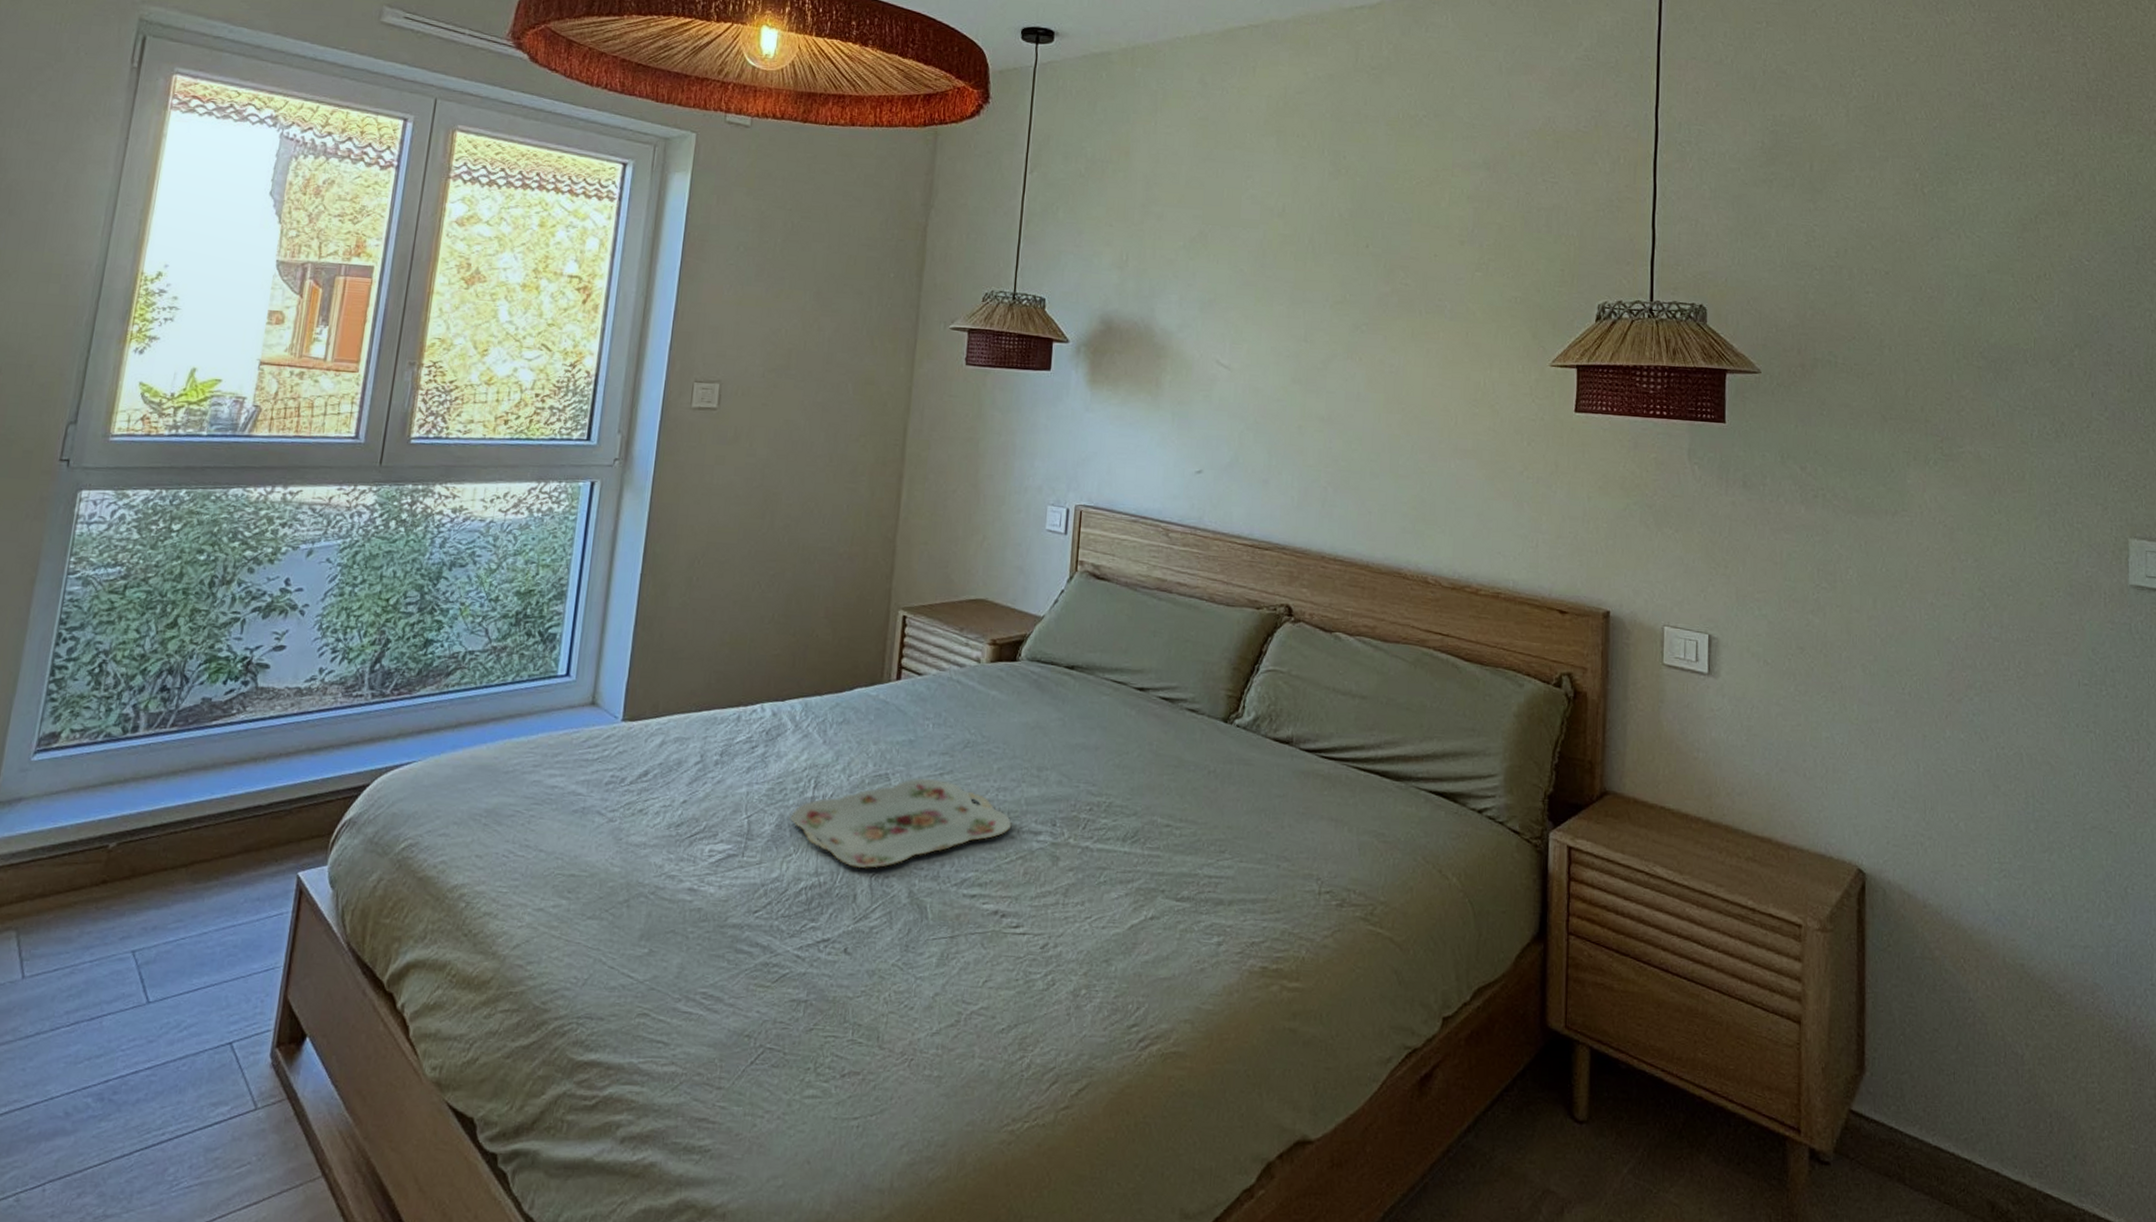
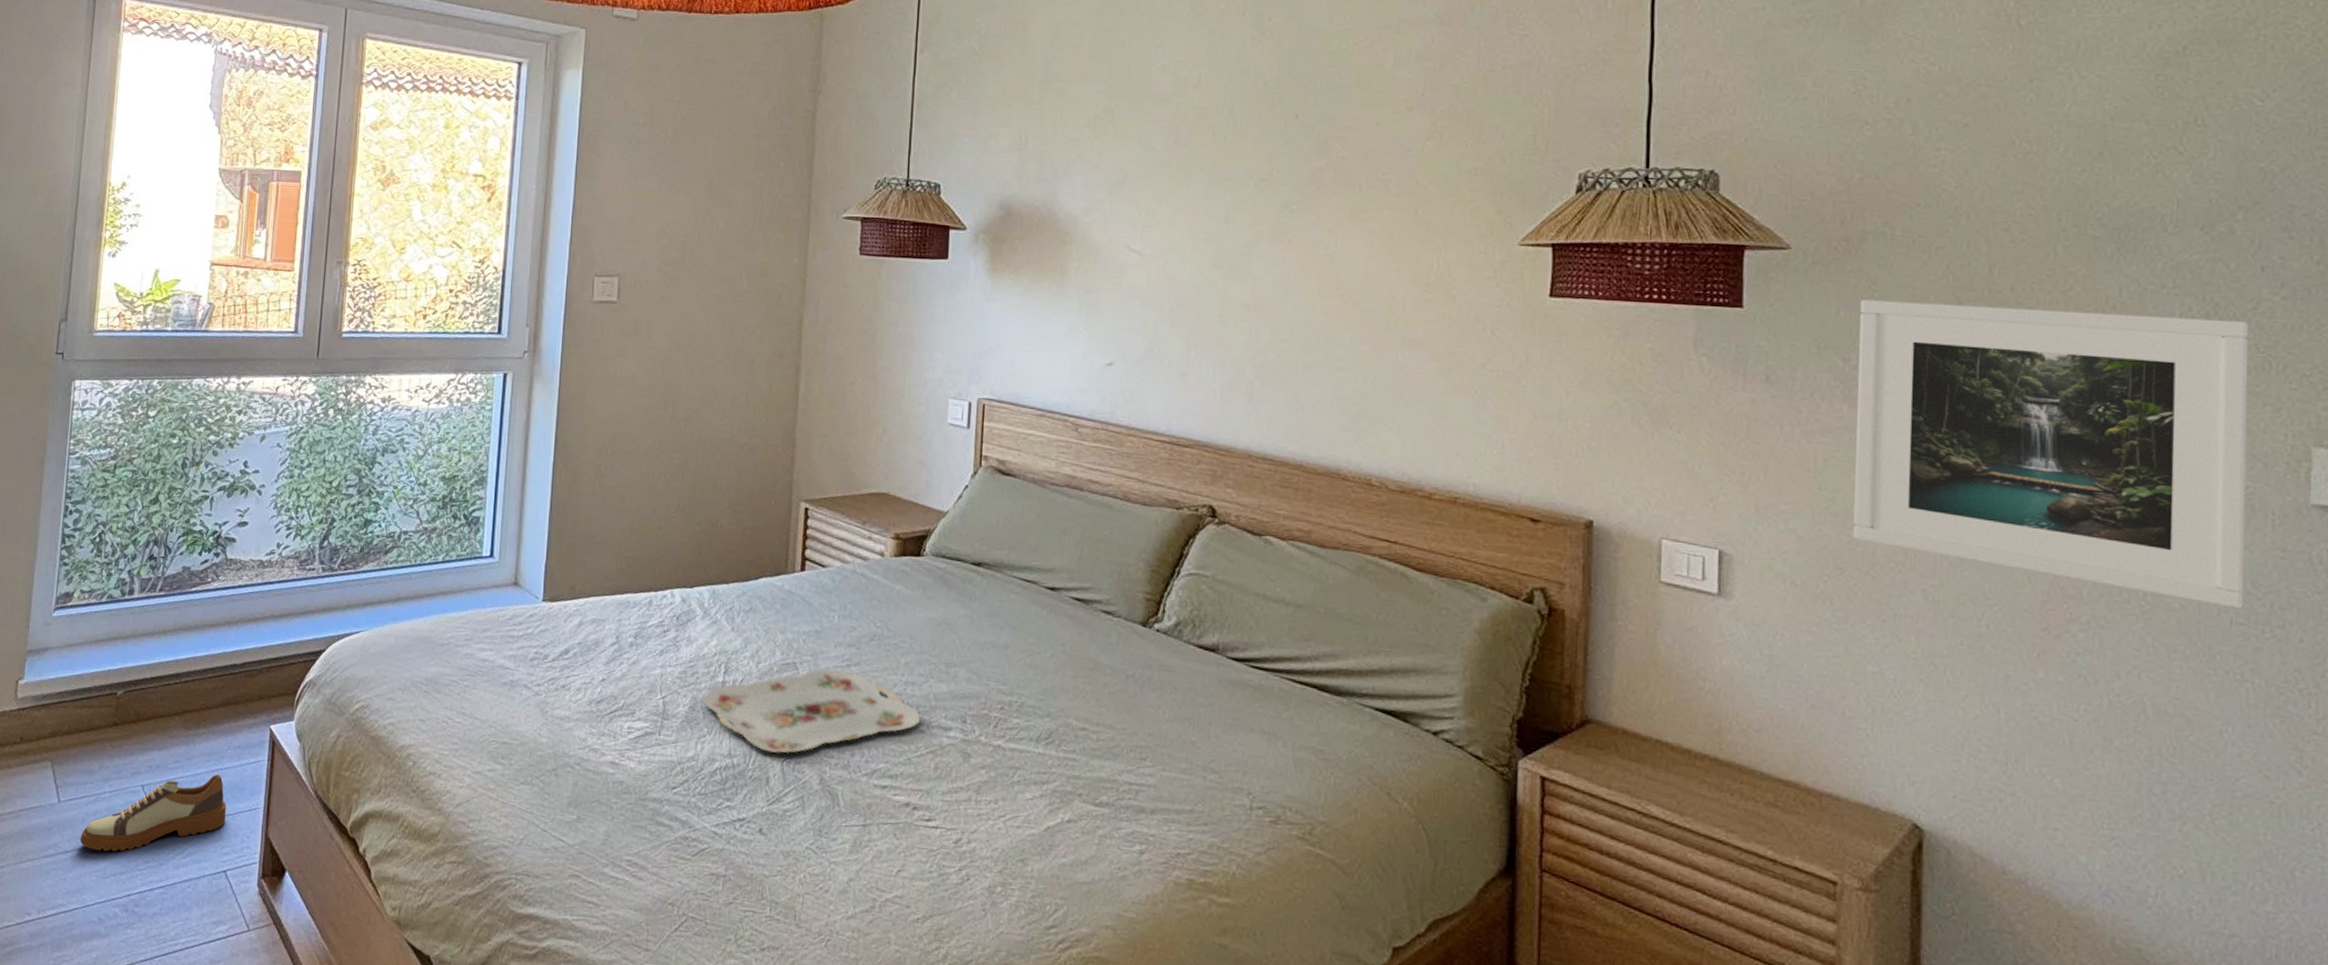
shoe: none [47,932,238,1032] -> present [80,774,226,852]
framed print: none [1810,417,2087,672] -> present [1853,299,2249,609]

